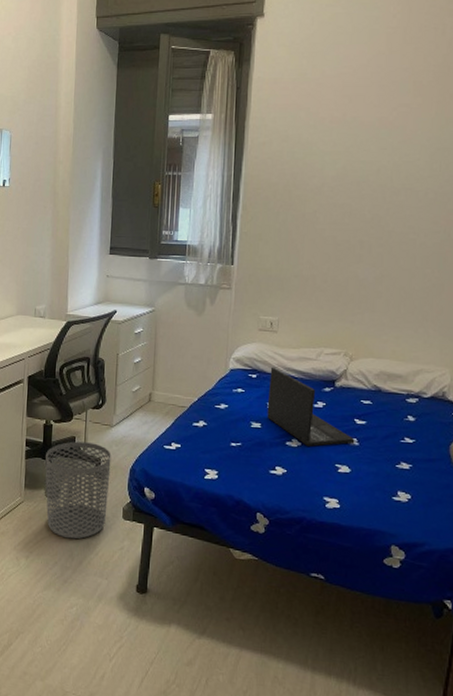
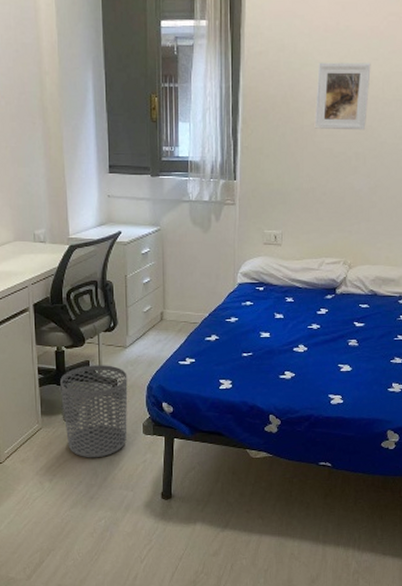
laptop: present [267,366,355,447] -> none [275,278,355,350]
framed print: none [316,152,379,219] -> present [314,62,371,131]

